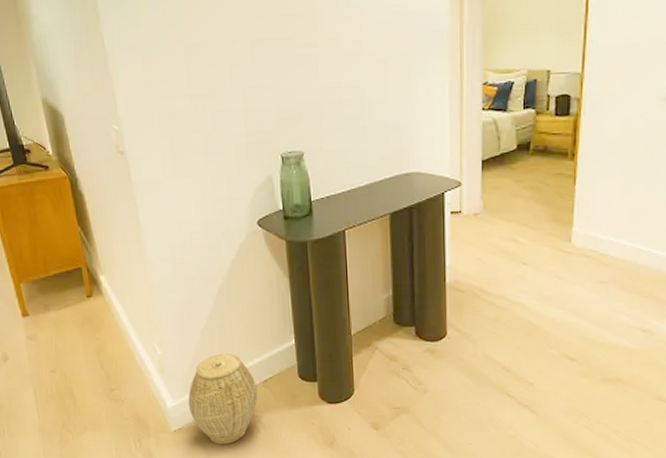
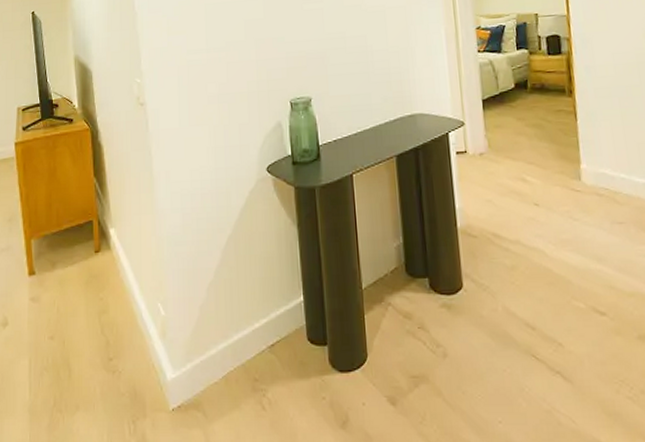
woven basket: present [188,353,258,444] -> none [190,313,264,426]

